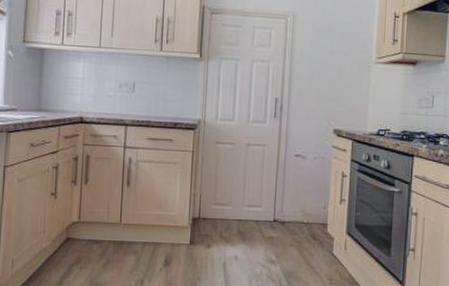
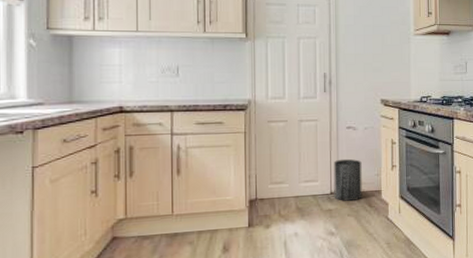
trash can: none [277,187,309,231] -> present [334,158,362,201]

